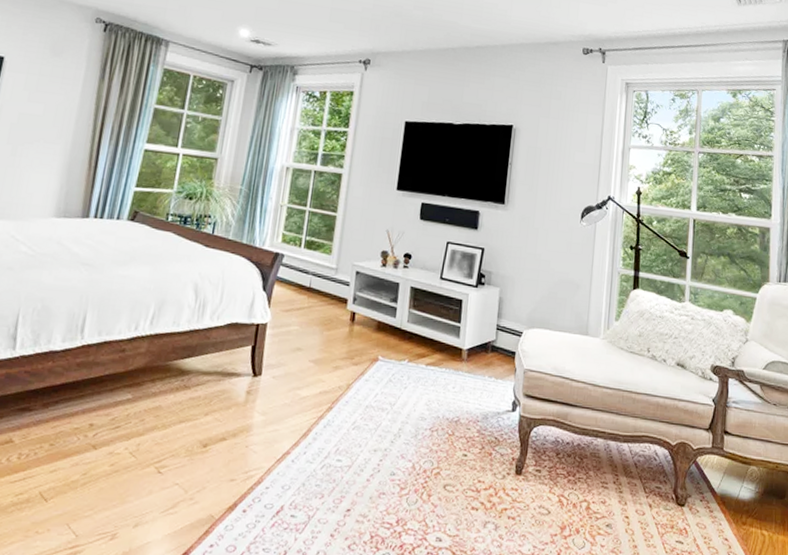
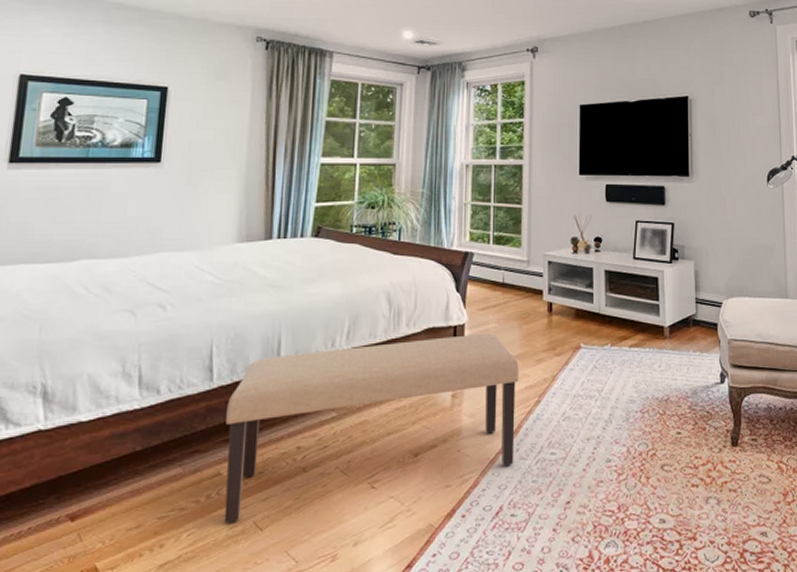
bench: none [10,332,316,490] -> present [224,334,519,523]

